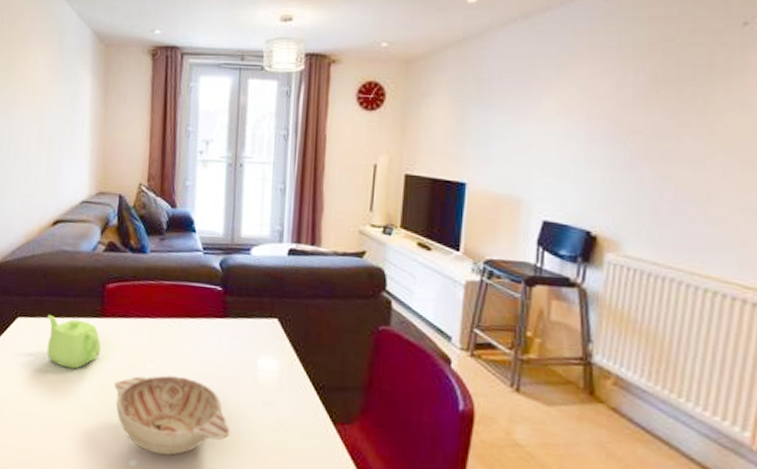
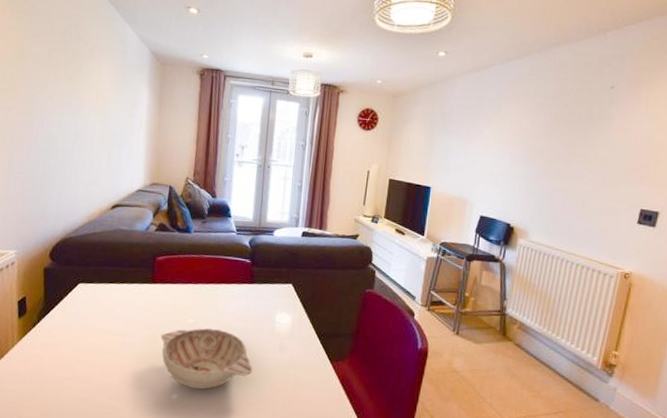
teapot: present [46,314,101,369] -> none [104,281,151,325]

